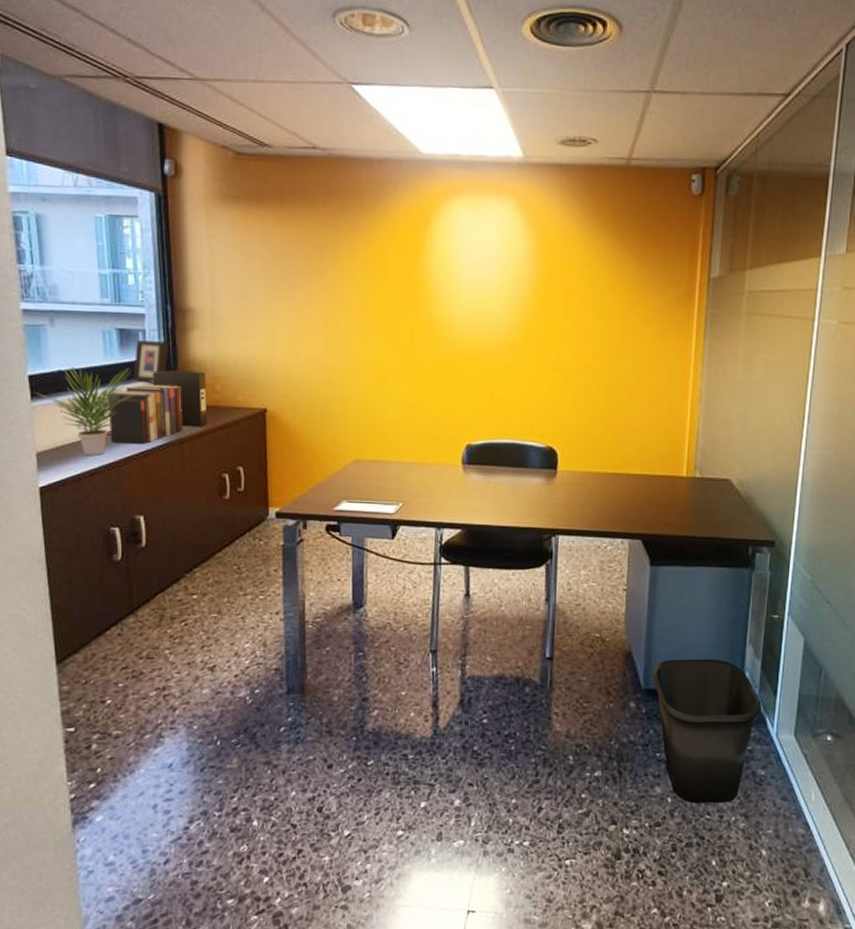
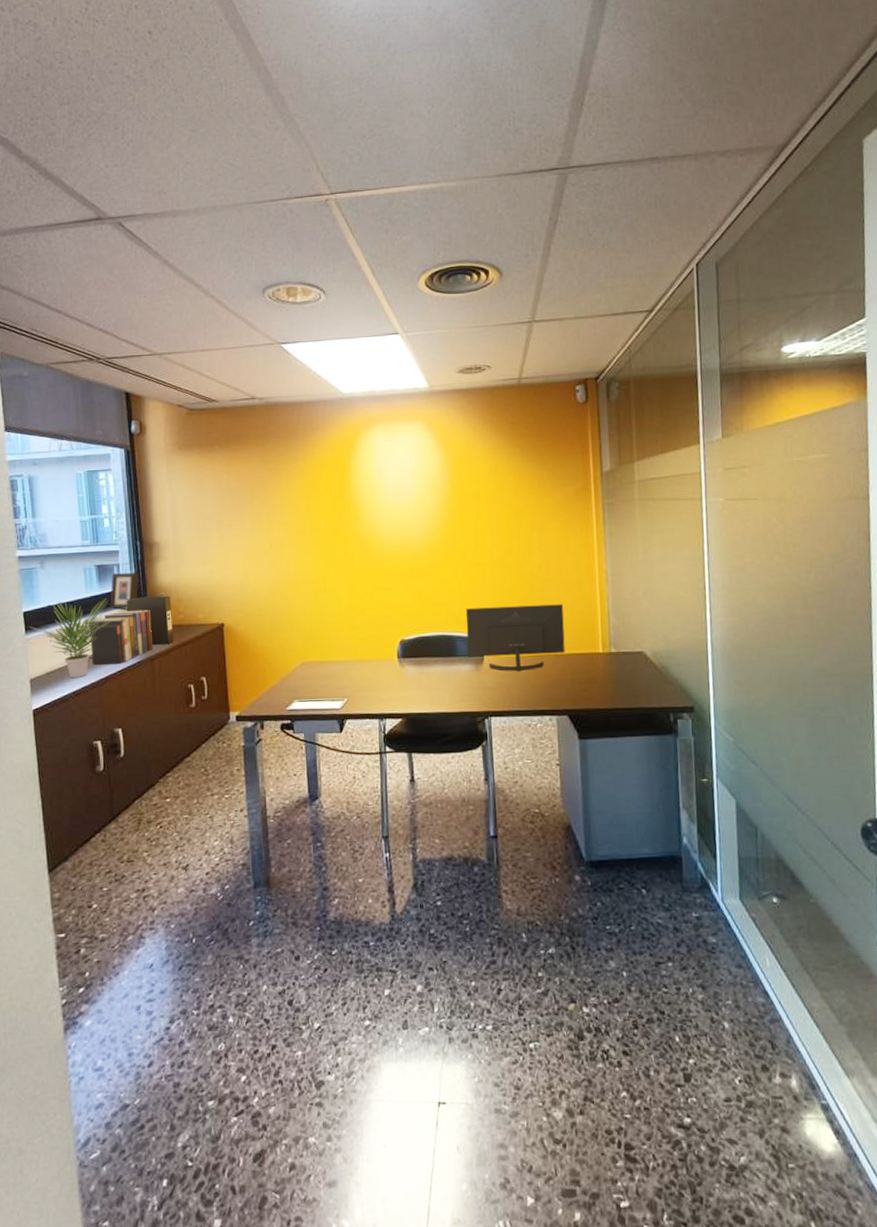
computer monitor: none [539,416,649,490] -> present [465,604,565,672]
waste bin: present [652,658,762,804] -> none [593,826,704,976]

